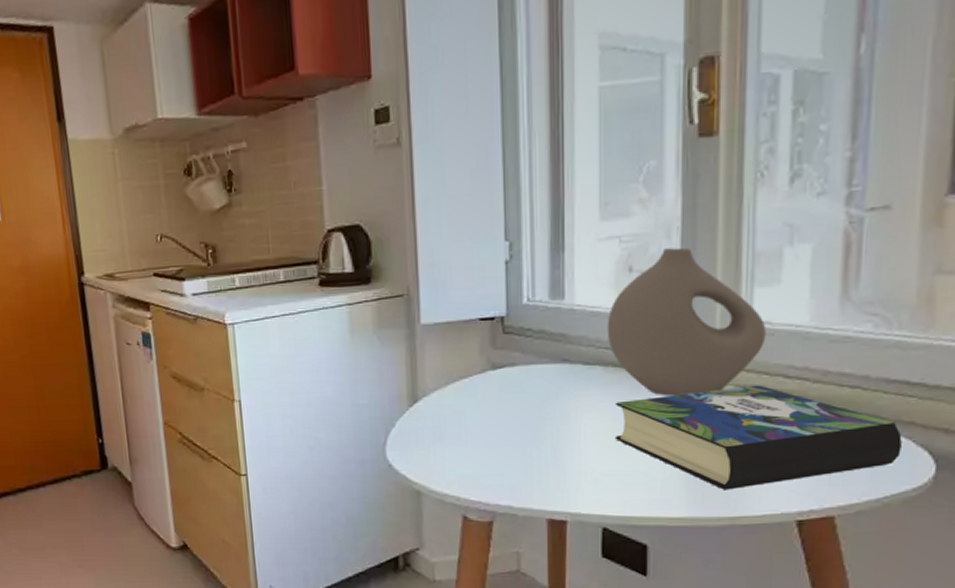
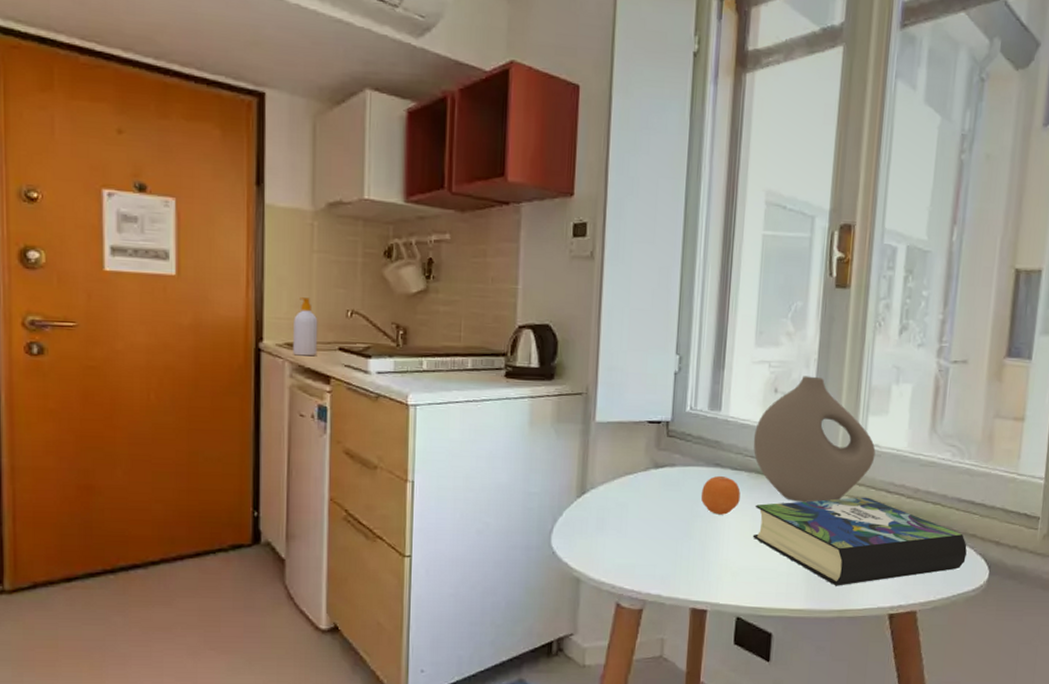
soap bottle: none [108,227,135,286] -> present [293,297,318,356]
fruit: none [548,372,596,416] -> present [700,475,741,515]

